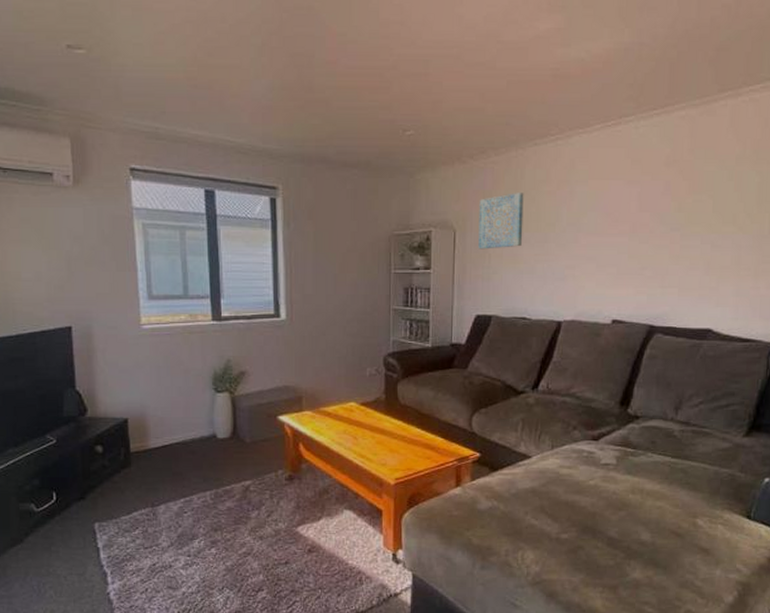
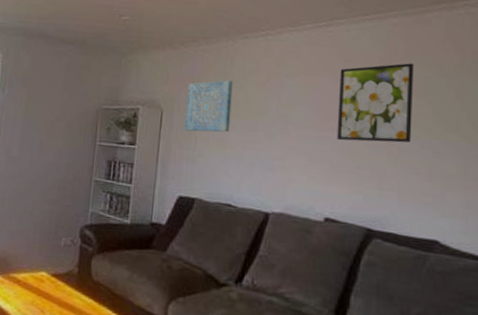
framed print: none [624,158,698,244] -> present [337,63,413,143]

